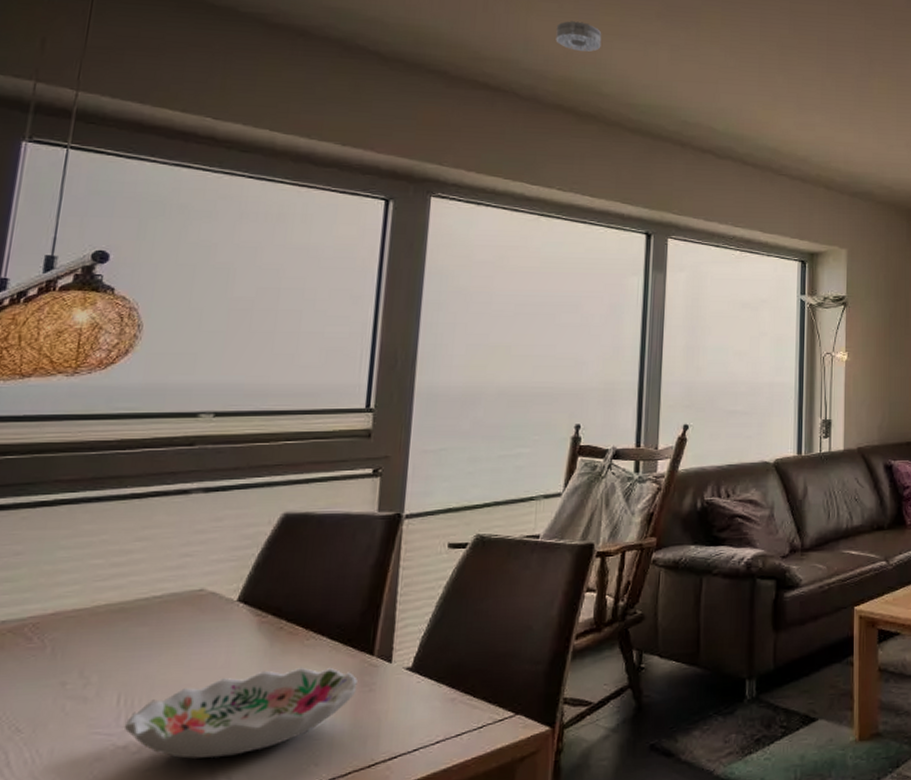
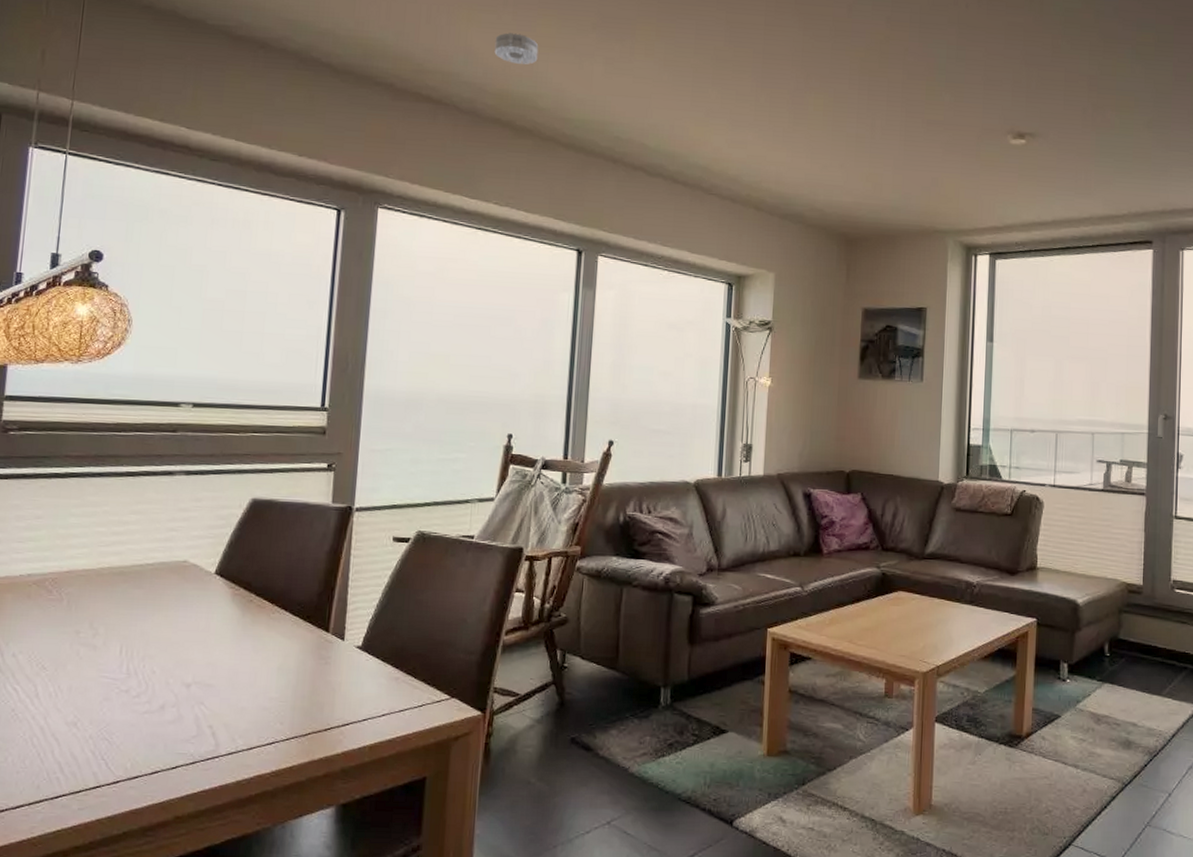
decorative bowl: present [123,667,358,759] -> none [126,637,315,708]

